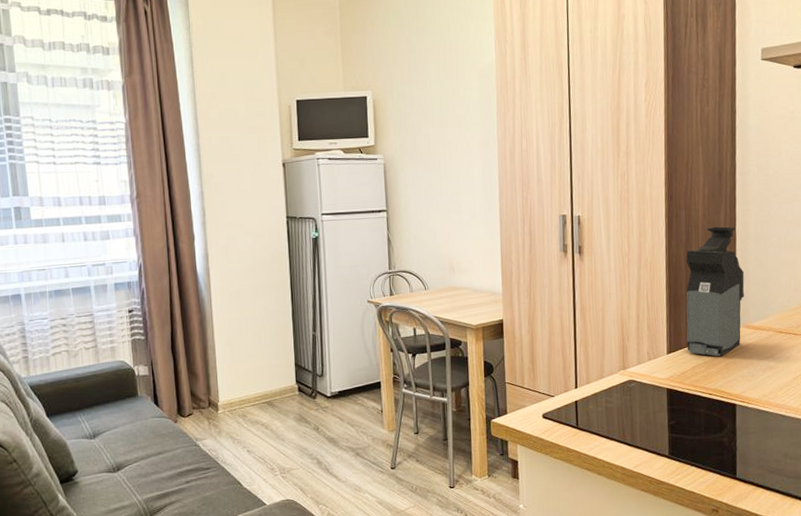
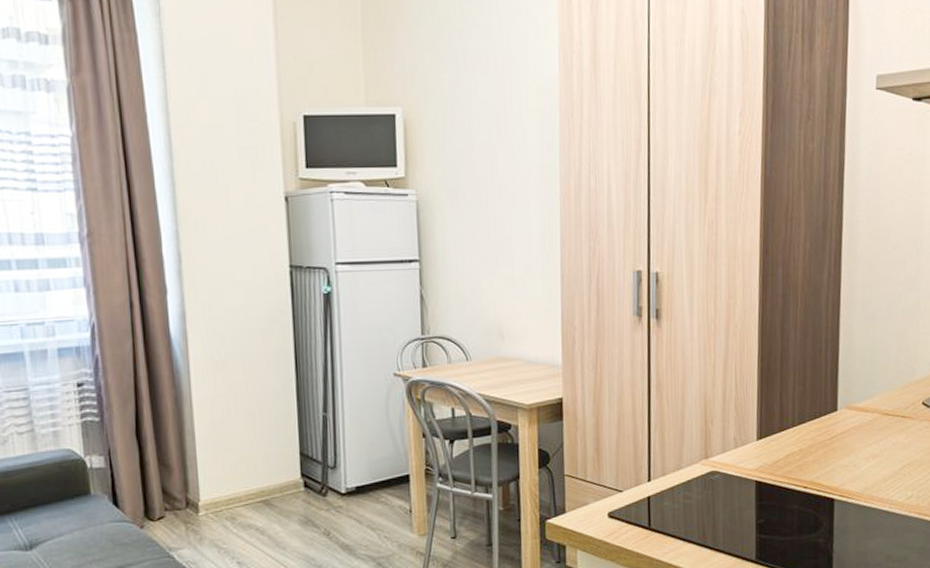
coffee maker: present [686,226,745,357] -> none [780,288,848,443]

